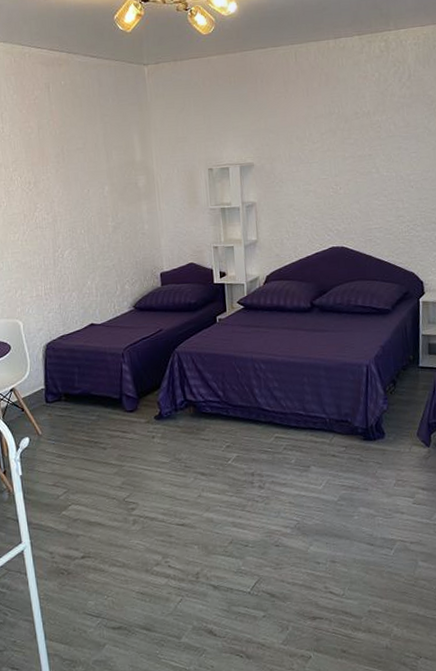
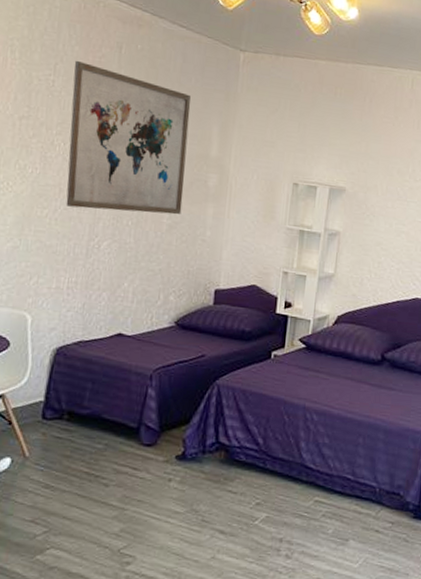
wall art: none [15,106,122,228] -> present [65,60,191,215]

